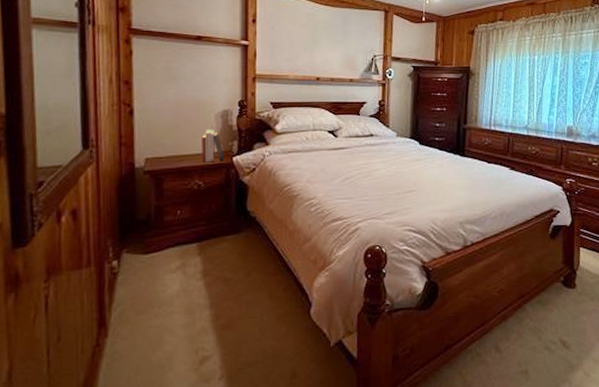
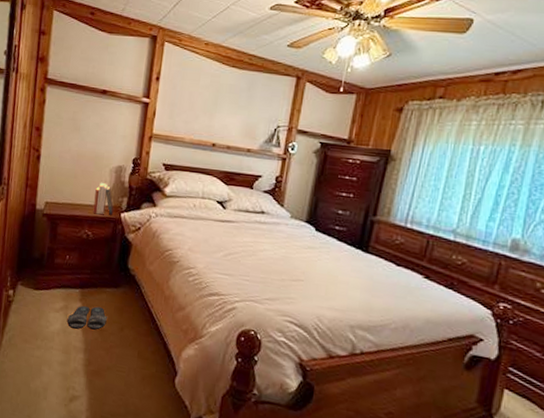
slippers: none [187,256,232,286] -> present [68,305,108,330]

